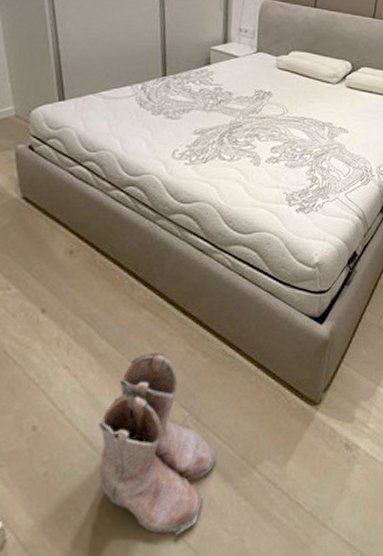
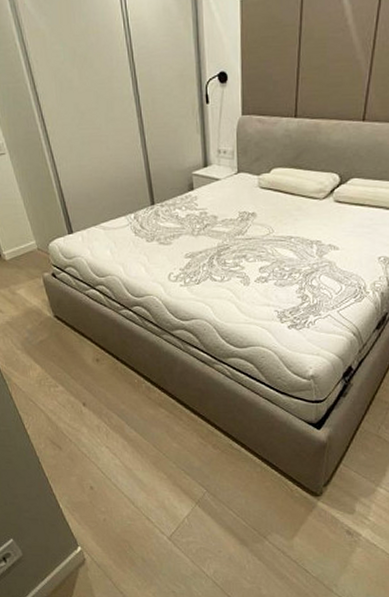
boots: present [97,353,217,536] -> none [136,442,233,576]

